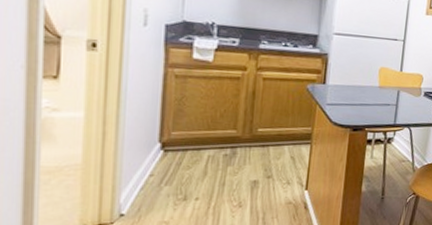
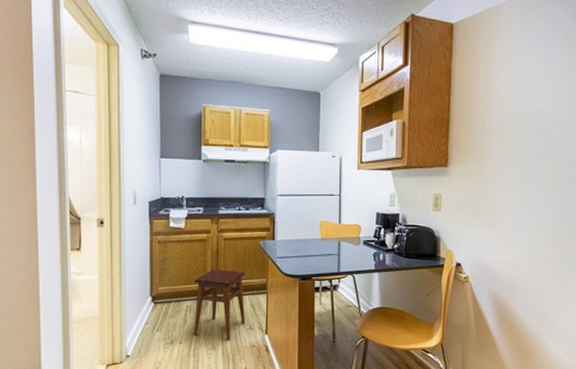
stool: none [215,113,287,197] -> present [194,269,245,341]

